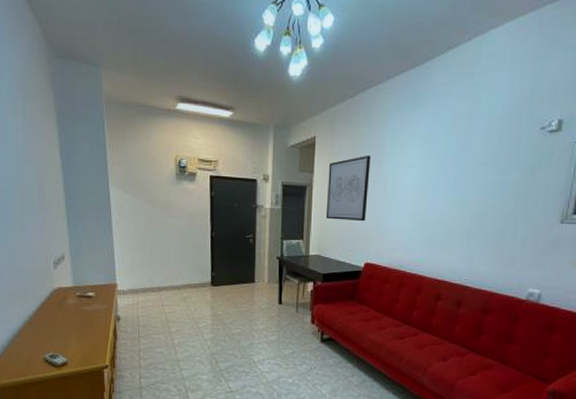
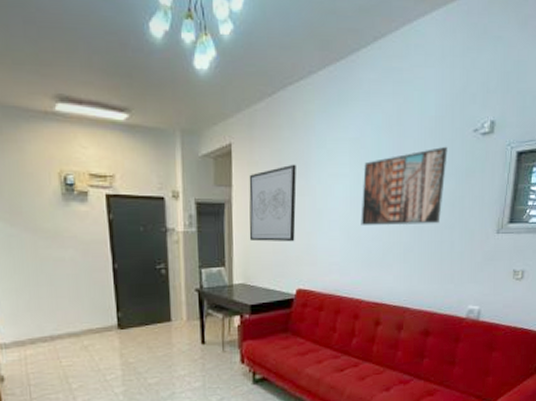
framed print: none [427,142,514,212] -> present [361,146,448,226]

